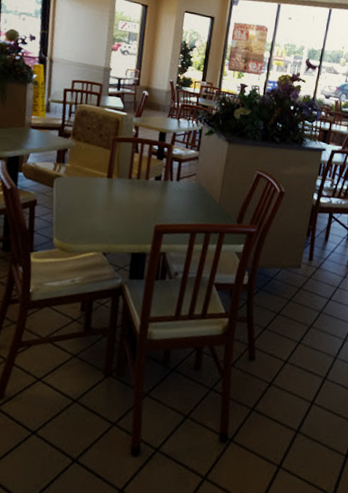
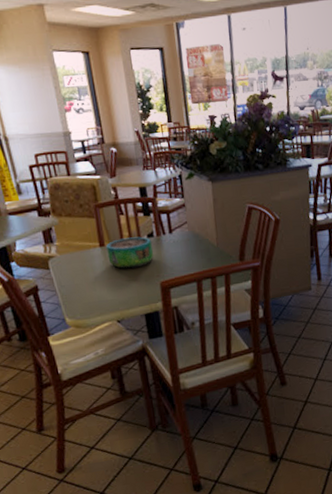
decorative bowl: none [111,174,158,206] -> present [106,236,154,269]

